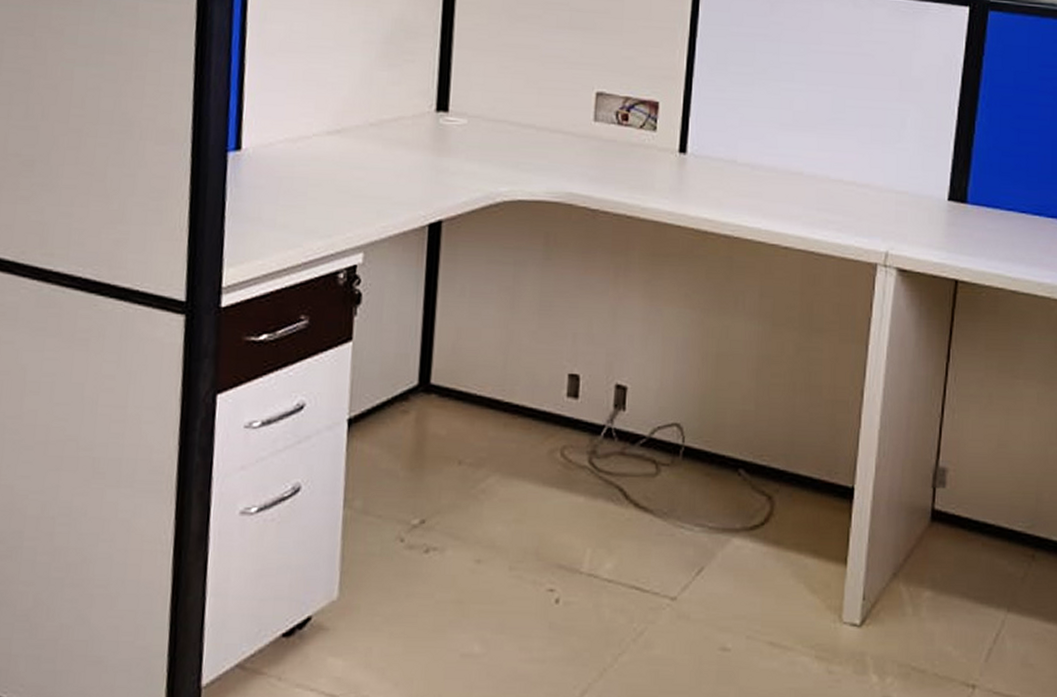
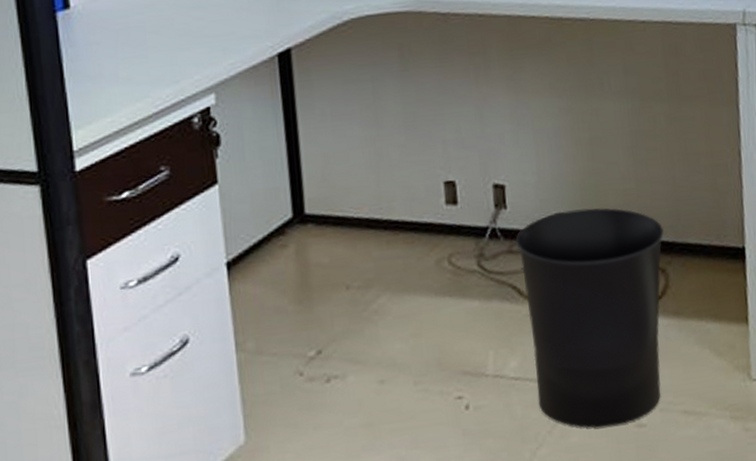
waste bin: none [627,422,776,645] -> present [515,208,664,428]

